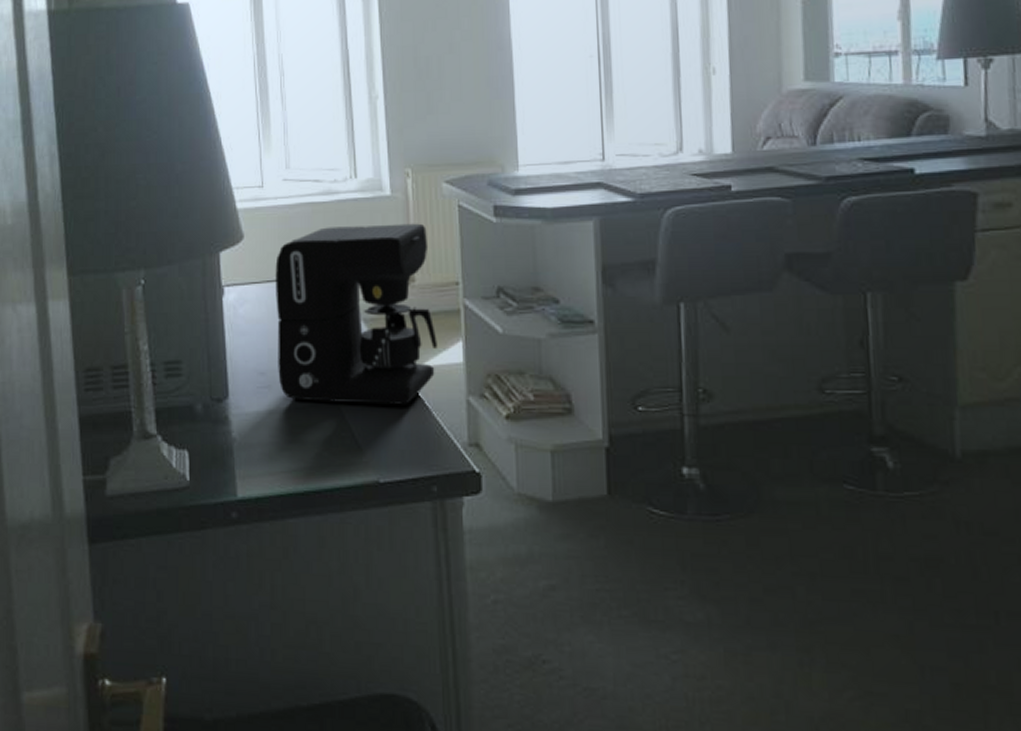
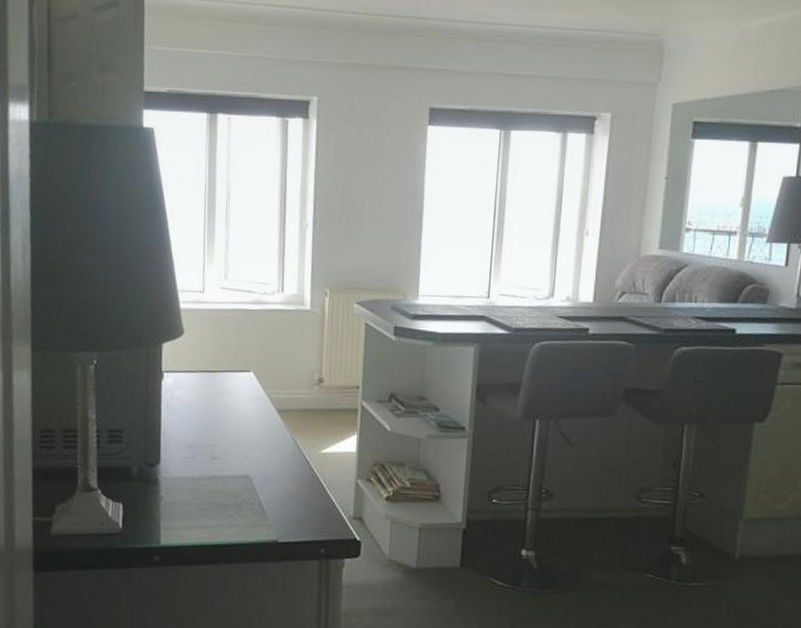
coffee maker: present [275,223,438,405] -> none [202,331,338,482]

